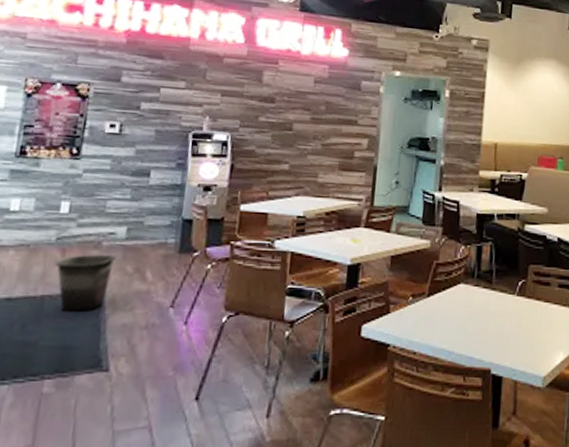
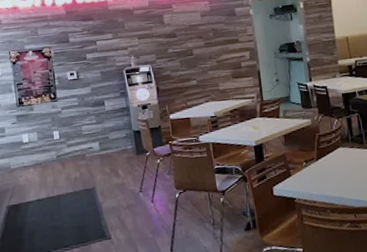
waste bin: present [54,255,116,311] -> none [59,163,97,204]

